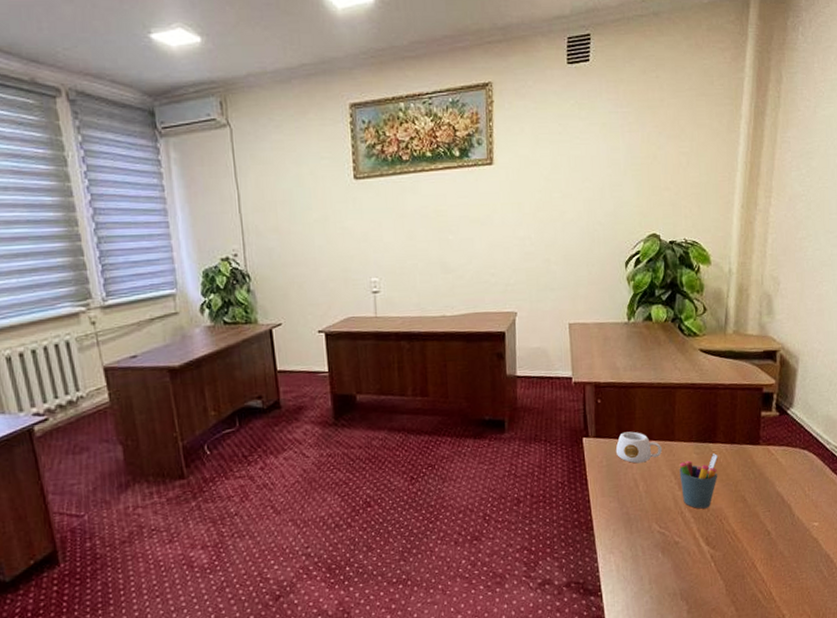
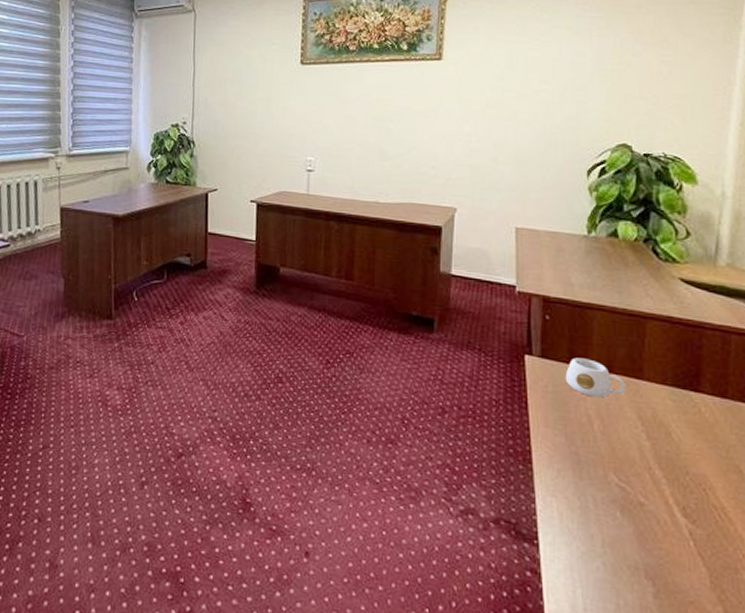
pen holder: present [679,453,719,509] -> none [648,405,703,471]

